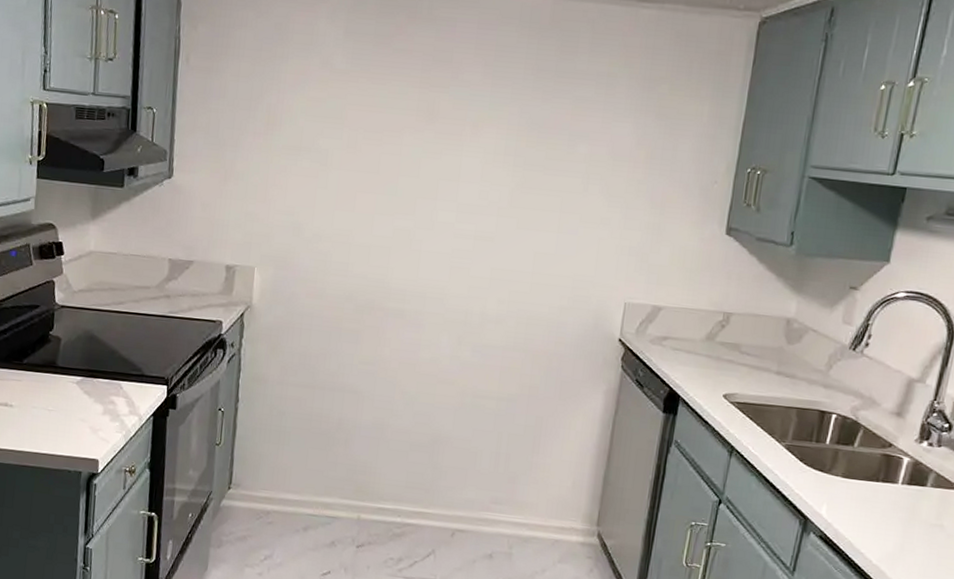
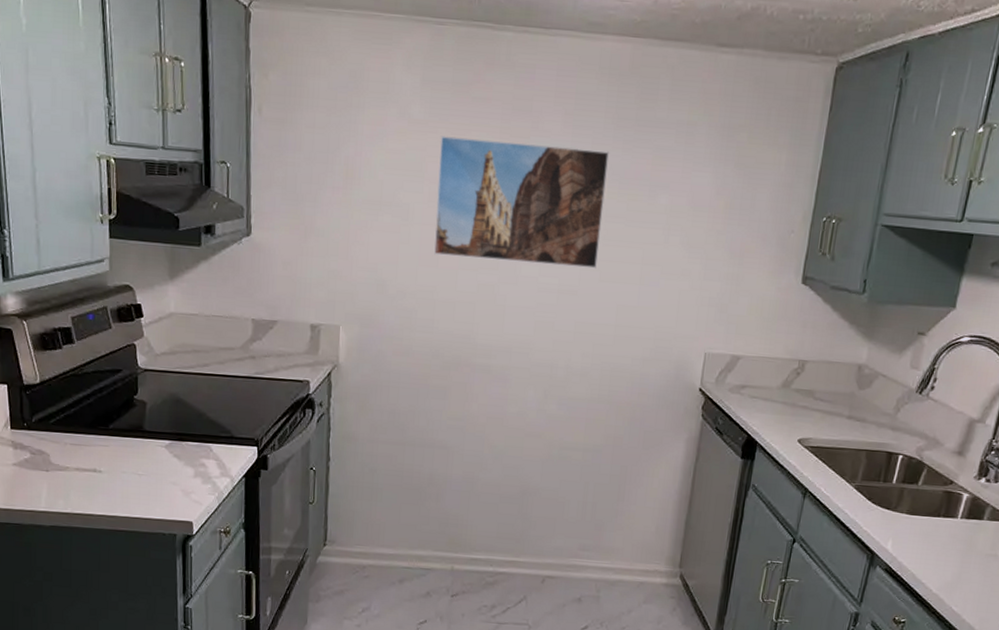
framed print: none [351,85,529,216] -> present [434,136,610,269]

